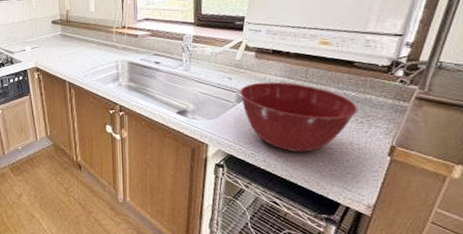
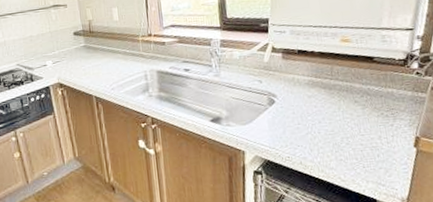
mixing bowl: present [240,82,358,152] -> none [270,81,383,152]

